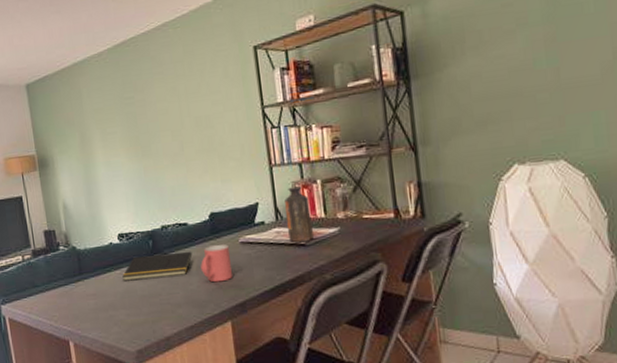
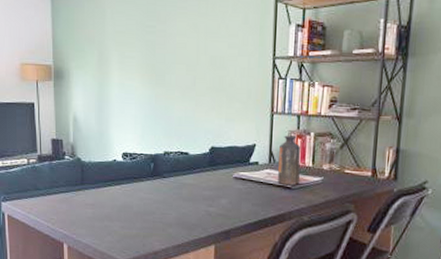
notepad: present [122,251,193,282] -> none [121,176,189,199]
mug: present [200,244,233,283] -> none [195,176,223,210]

